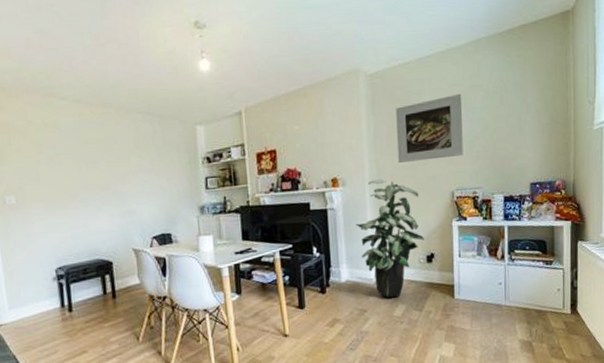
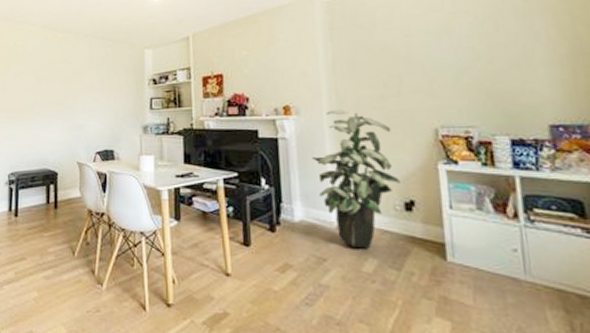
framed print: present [396,93,463,163] -> none [358,20,448,93]

